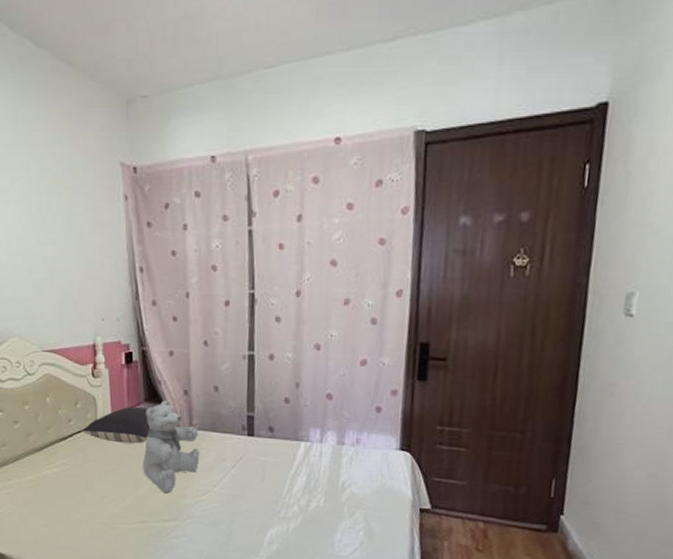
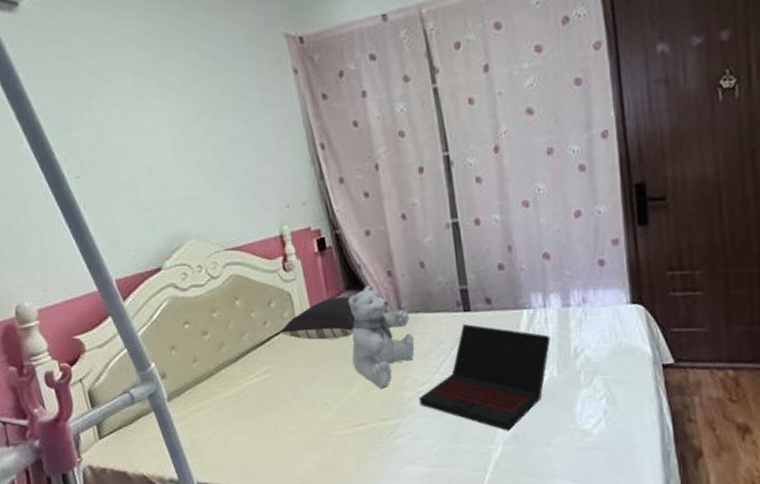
laptop: none [197,447,322,547] -> present [419,324,551,431]

